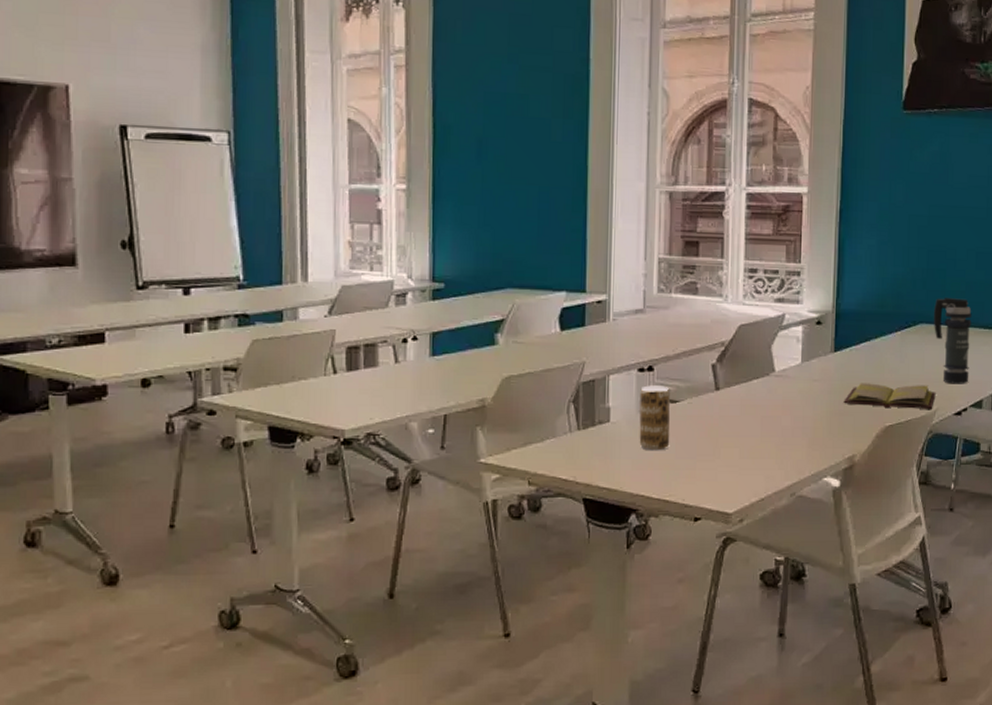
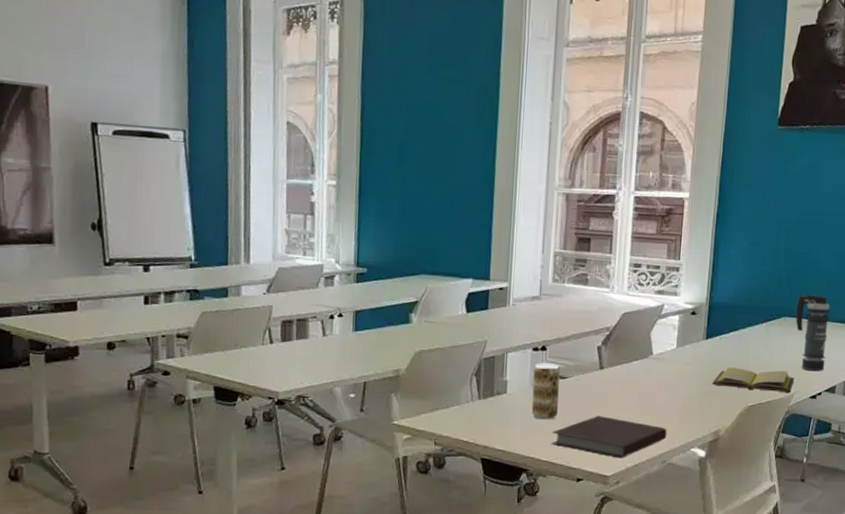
notebook: none [662,444,795,492] -> present [551,416,667,458]

